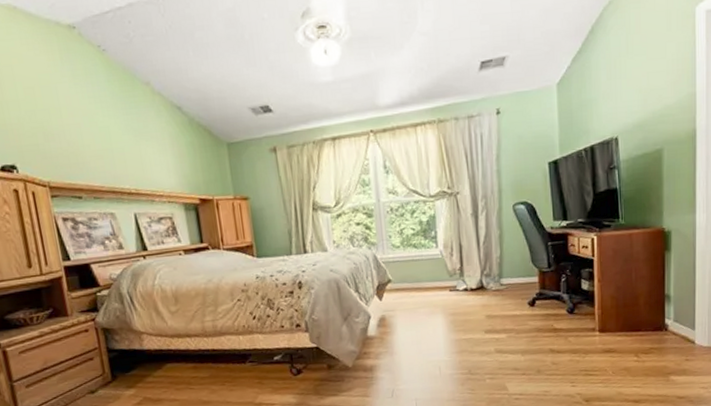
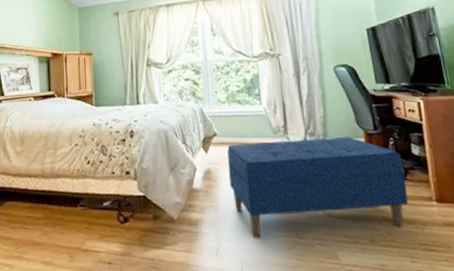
bench: none [402,276,574,379] -> present [227,137,408,240]

